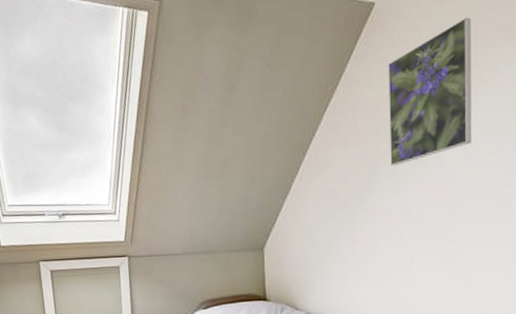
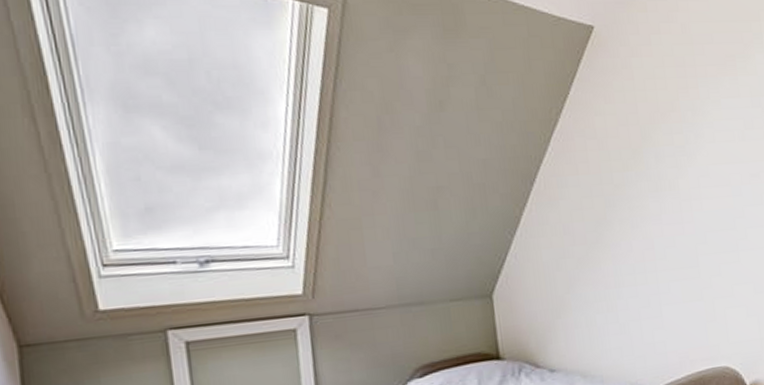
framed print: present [388,17,472,167] -> none [614,49,704,198]

